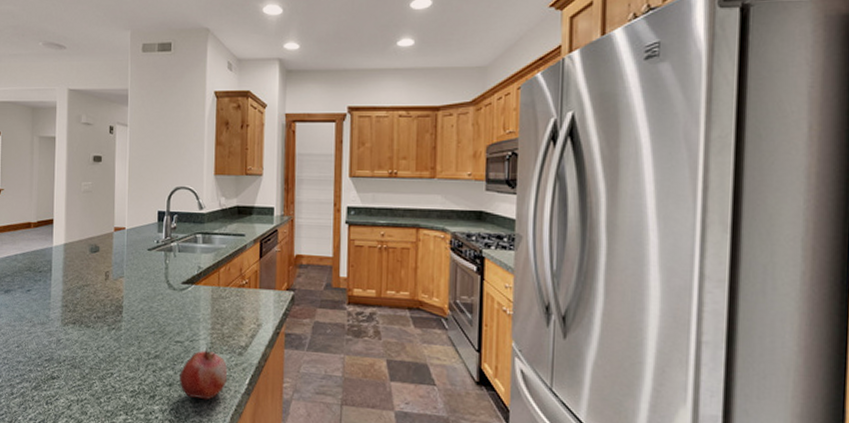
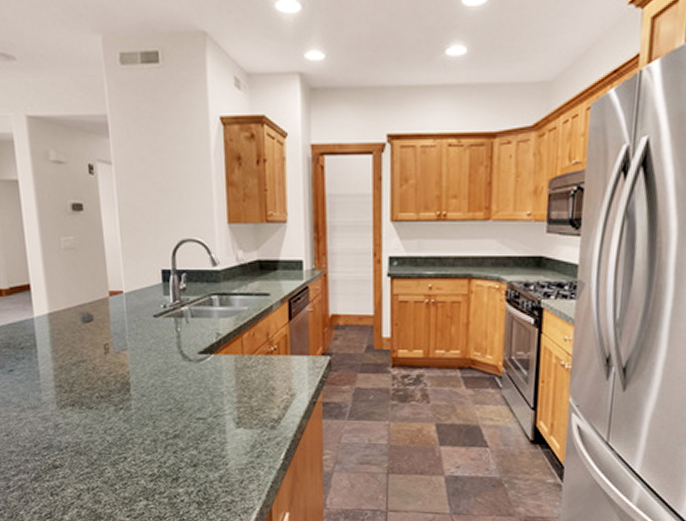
fruit: present [179,347,227,401] -> none [205,423,259,479]

